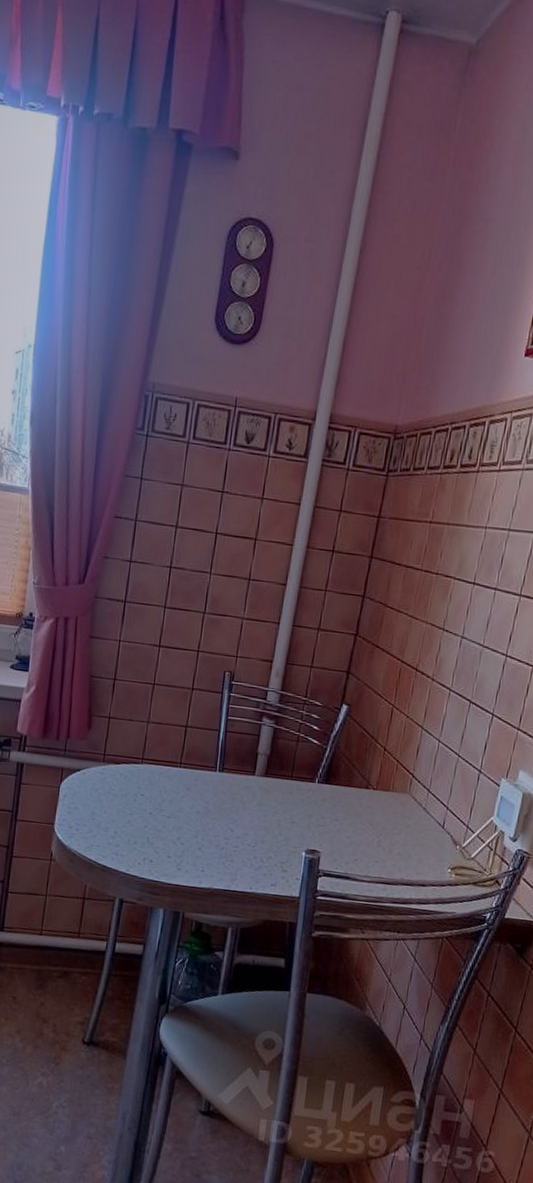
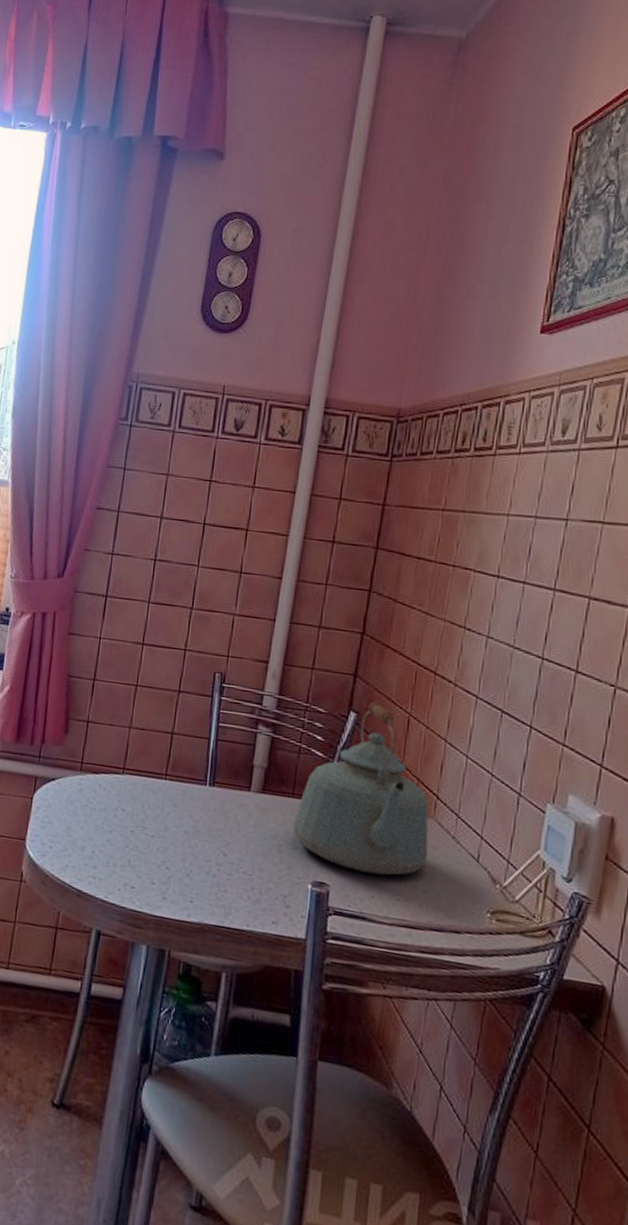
kettle: none [290,694,405,842] -> present [292,701,429,876]

